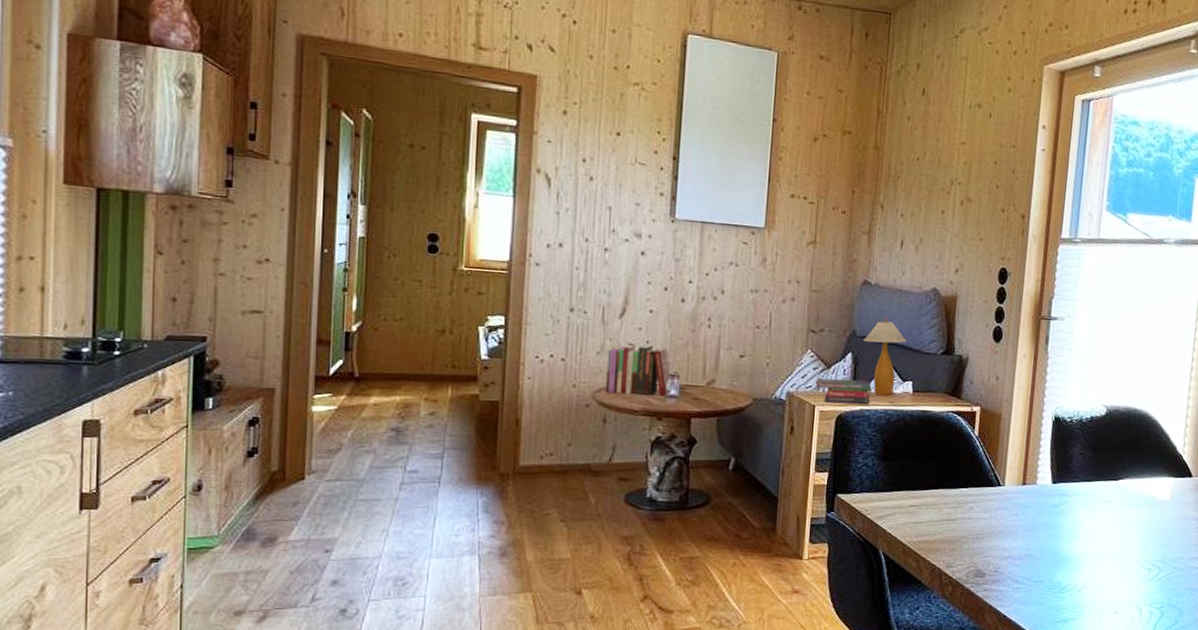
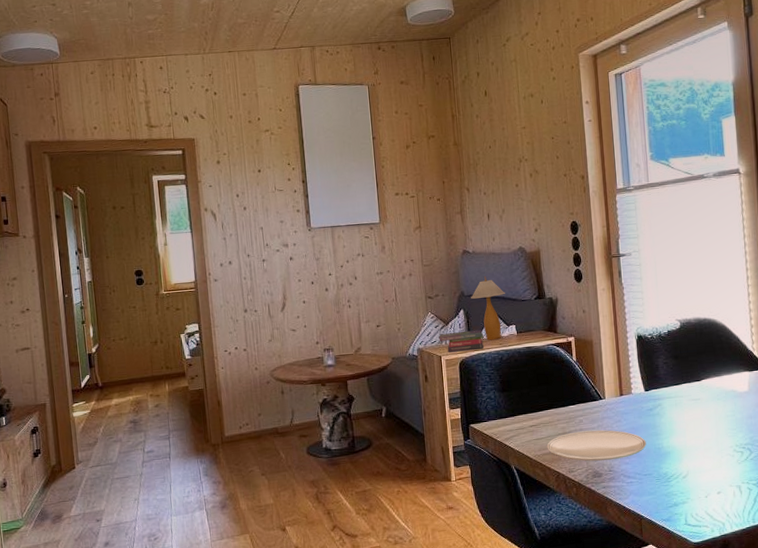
books: present [605,345,671,397] -> none [276,328,329,371]
plate: none [925,520,1044,559] -> present [547,430,647,461]

